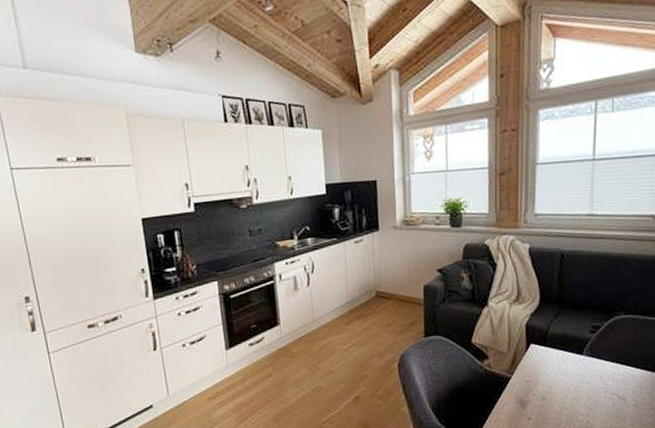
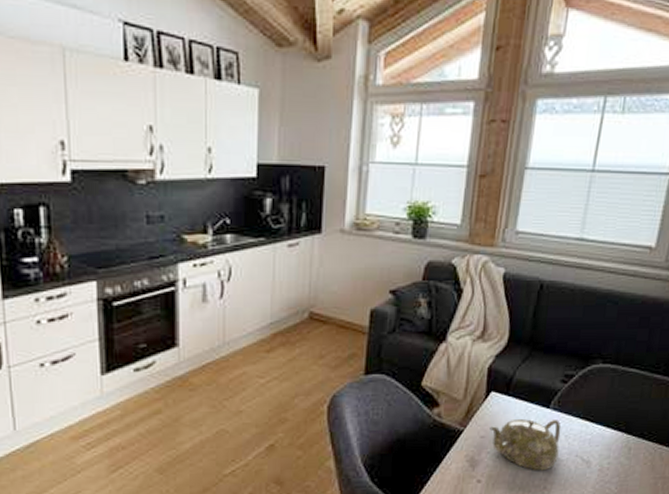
teapot: none [533,364,596,408] -> present [490,418,562,471]

